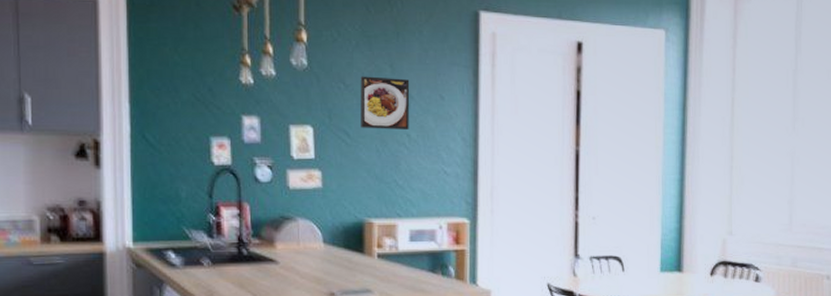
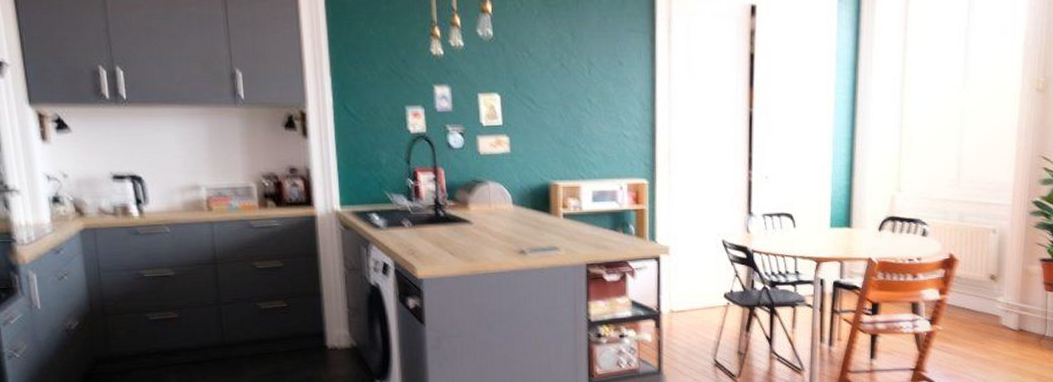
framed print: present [360,76,410,130] -> none [543,44,590,96]

